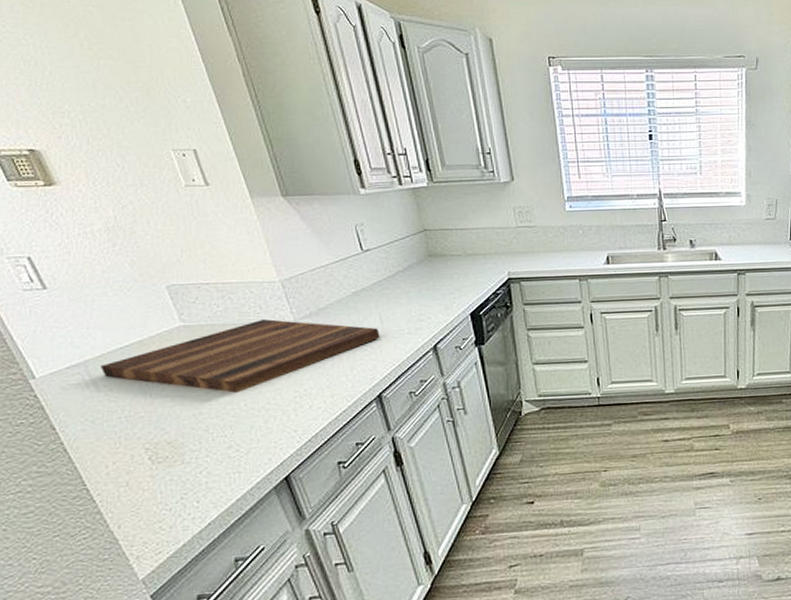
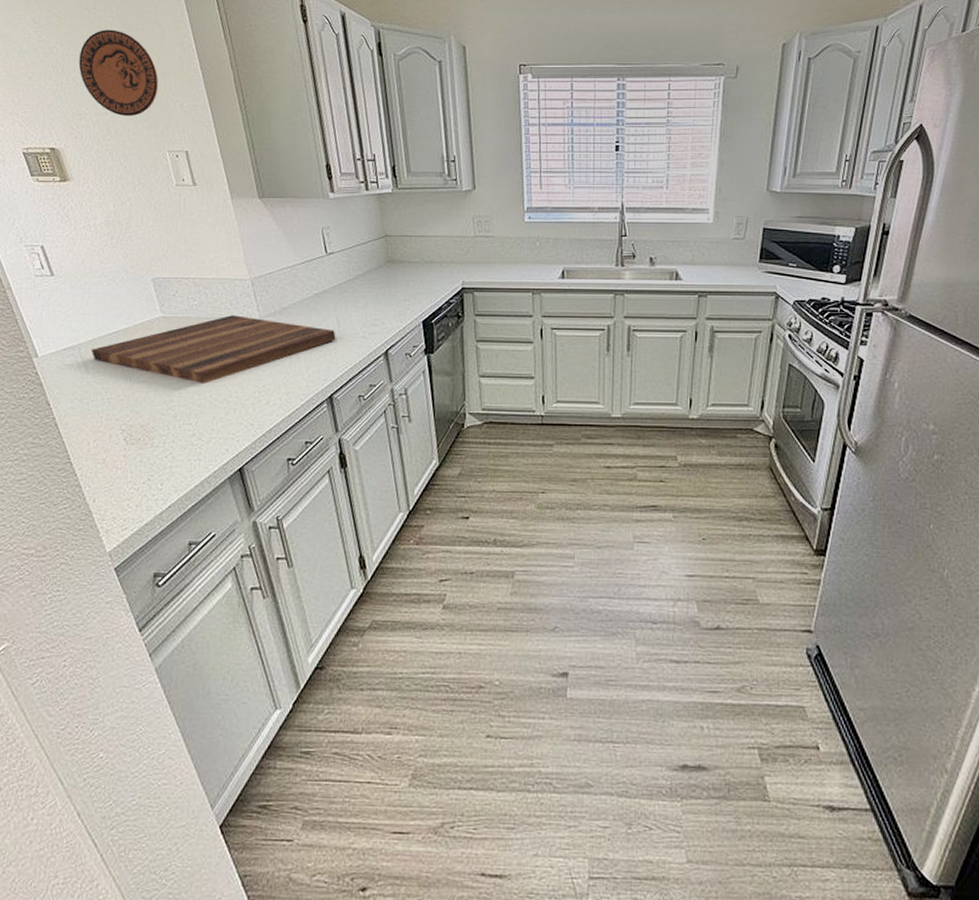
decorative plate: none [55,20,155,114] -> present [78,30,159,117]

